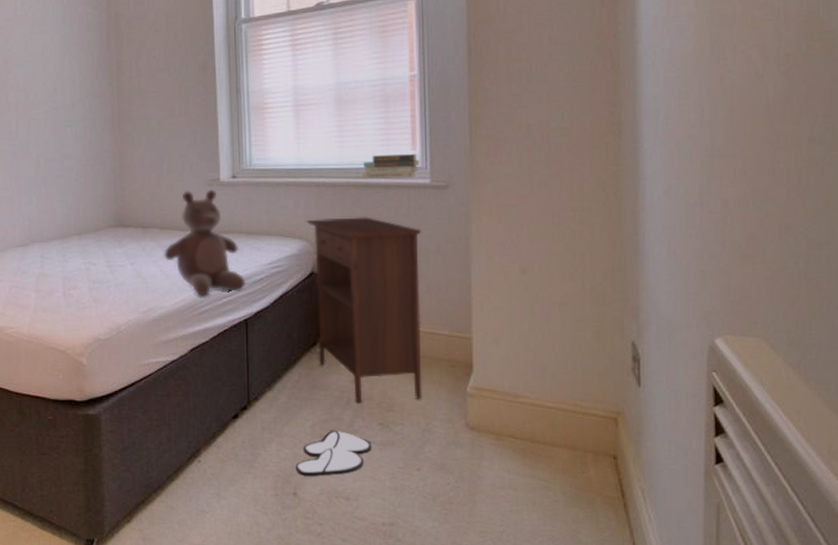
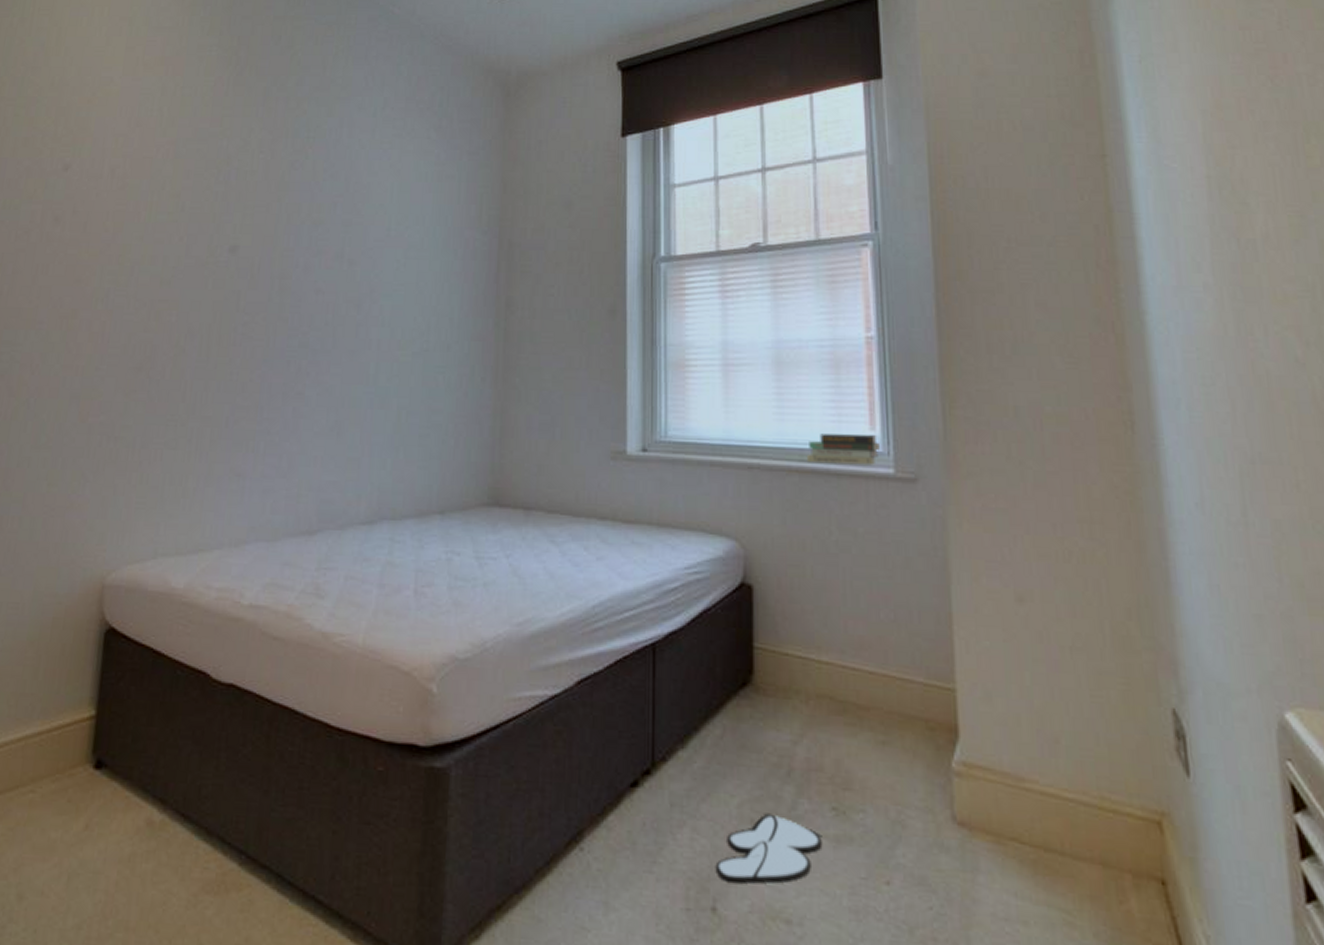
teddy bear: present [163,189,246,296] -> none [548,464,655,608]
nightstand: present [306,217,422,404] -> none [735,512,891,776]

